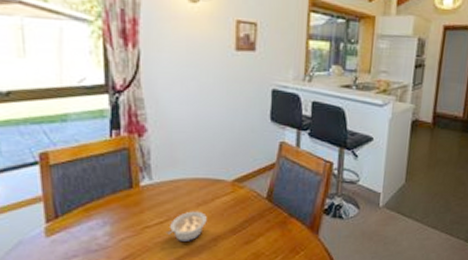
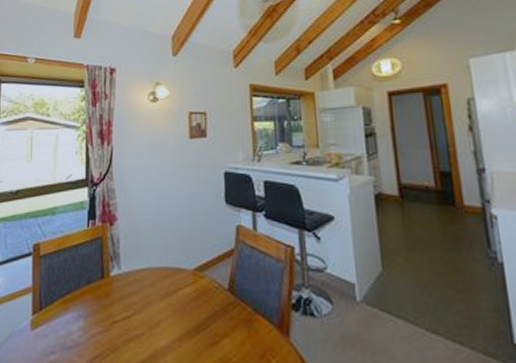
legume: present [165,211,207,241] -> none [132,304,171,340]

